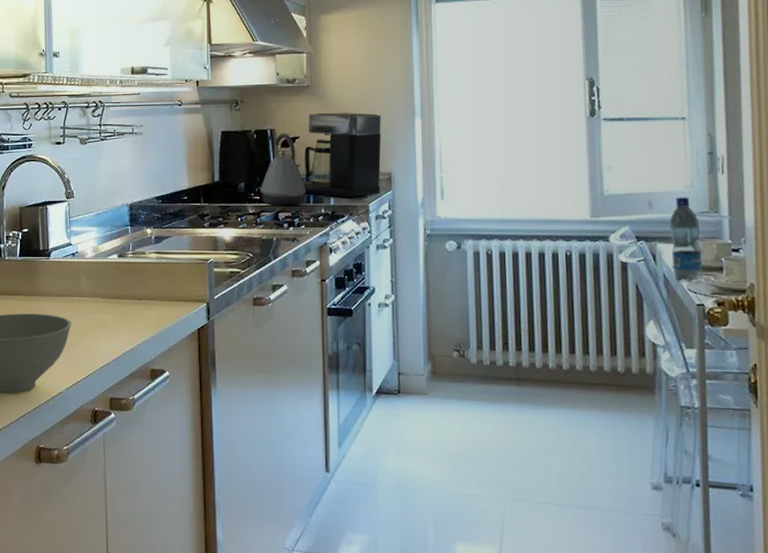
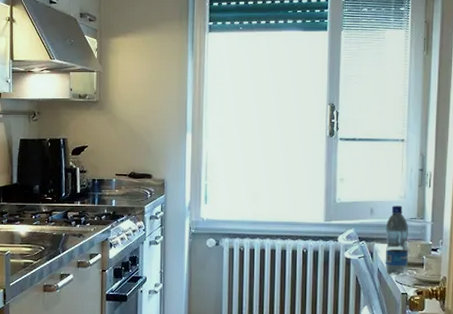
kettle: present [260,134,307,205] -> none [52,143,92,206]
coffee maker: present [303,112,382,199] -> none [89,126,159,201]

